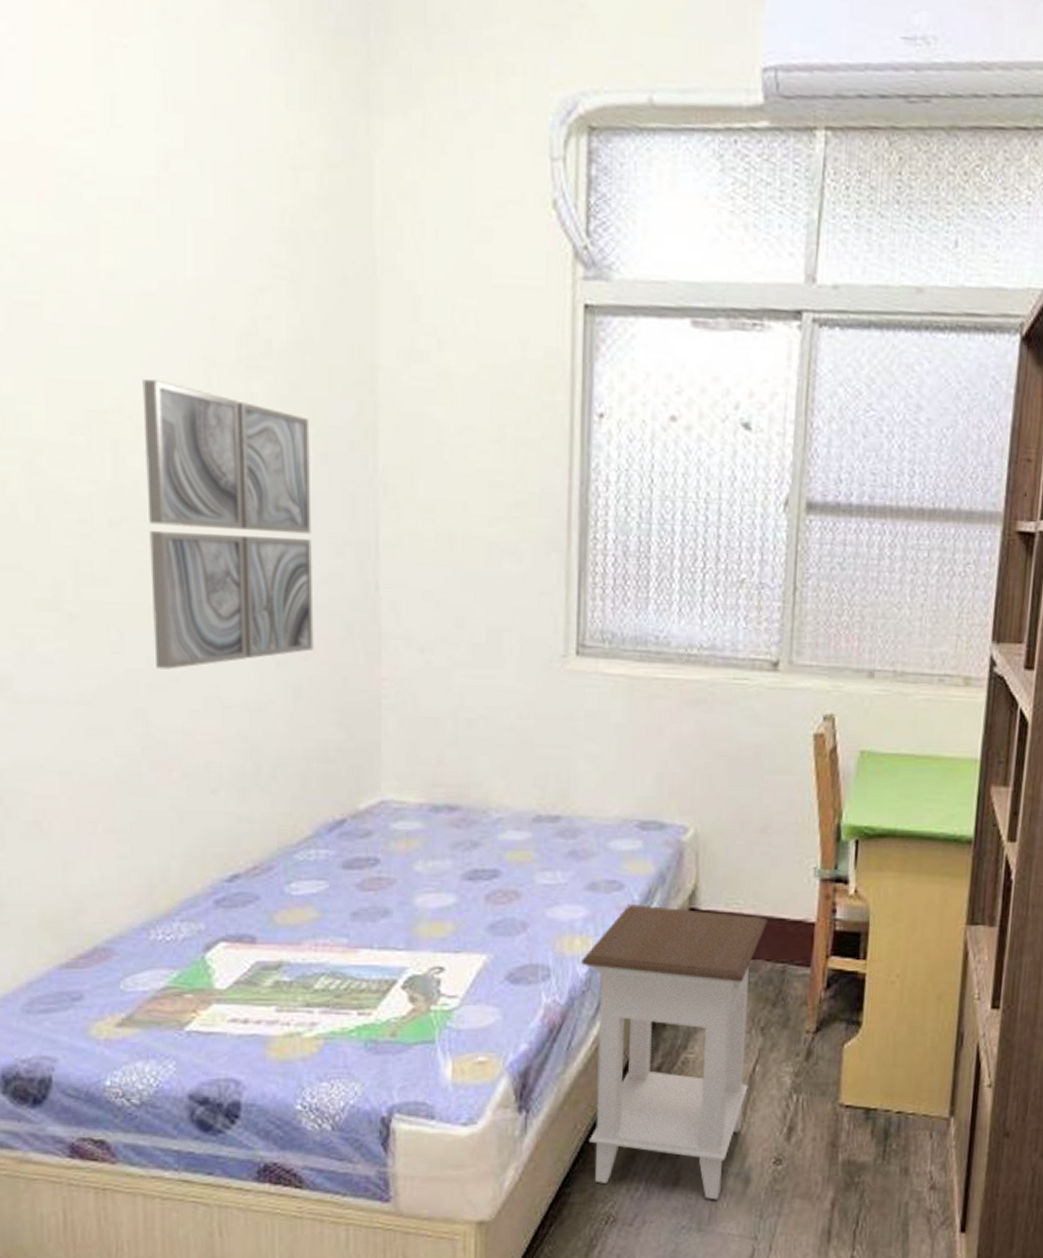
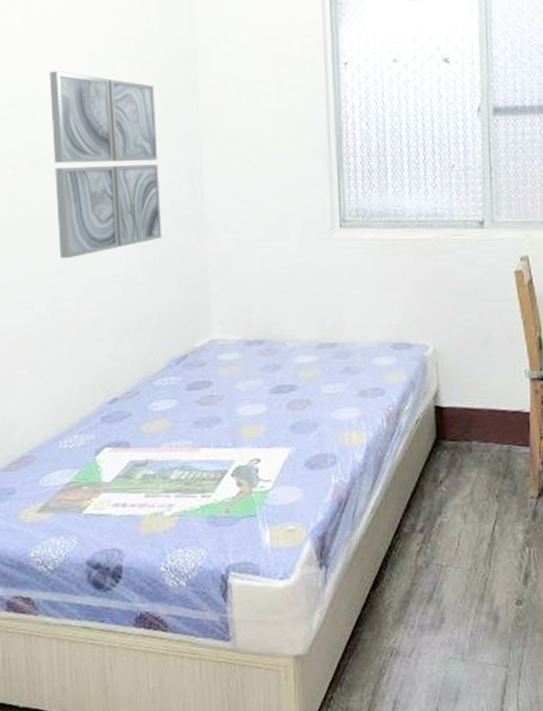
nightstand: present [580,904,767,1200] -> none [358,405,493,635]

